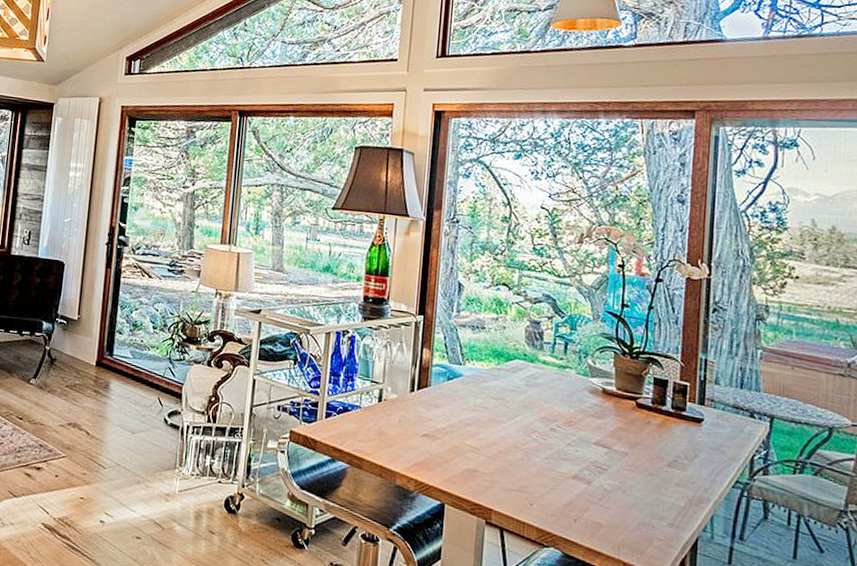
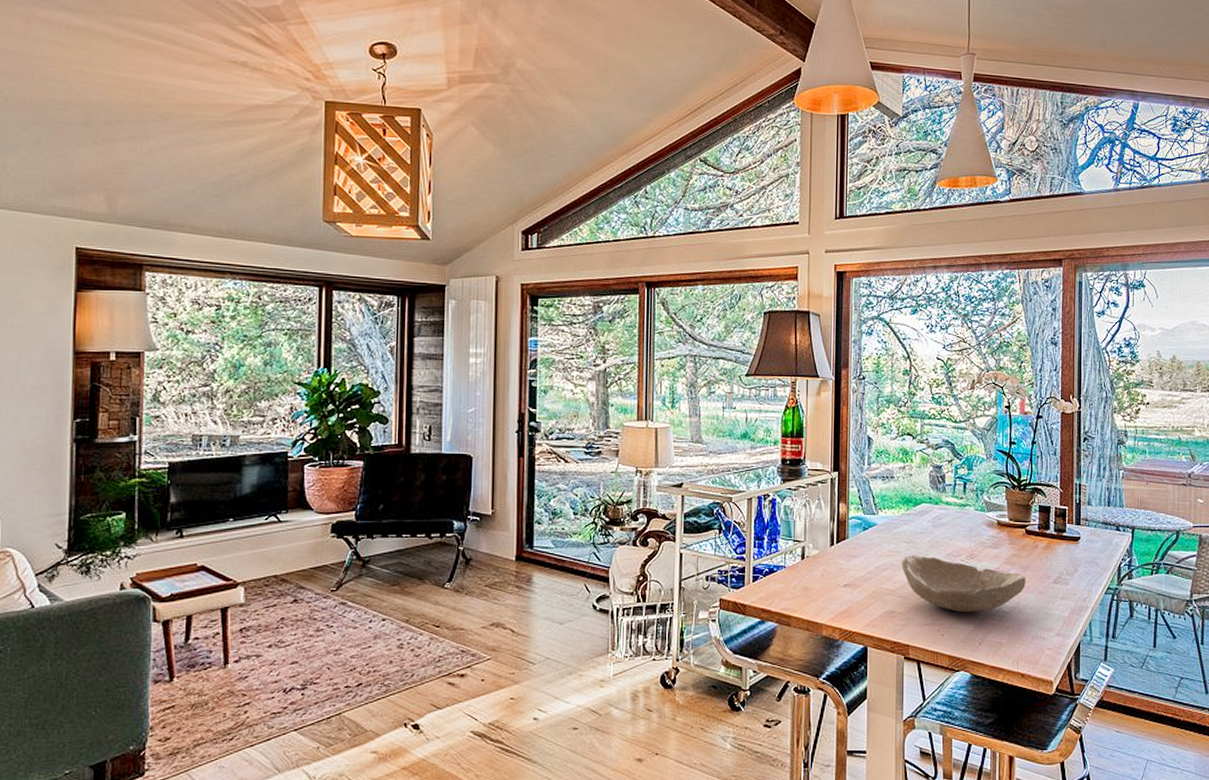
bowl: none [488,413,634,486] -> present [902,555,1026,613]

